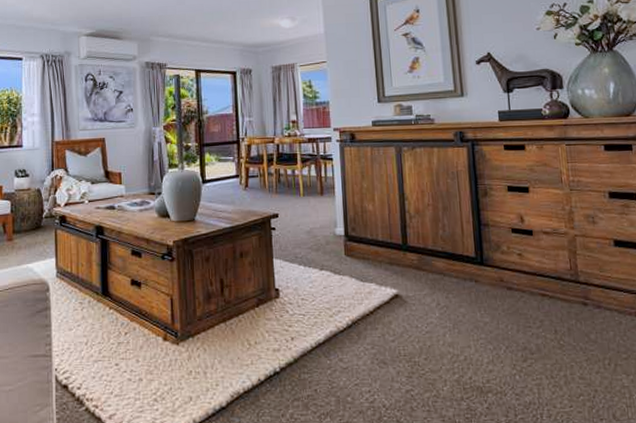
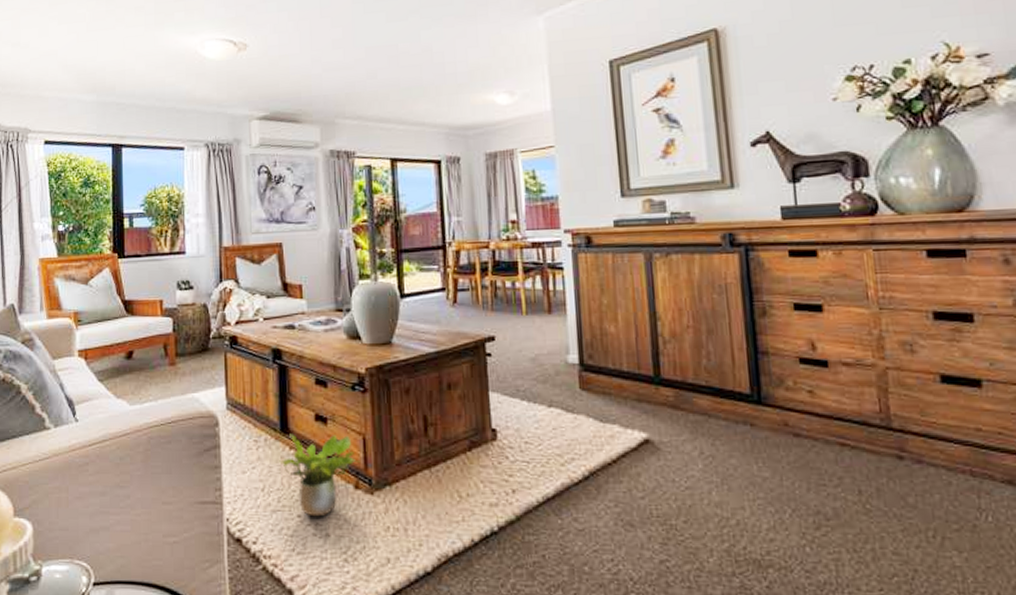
potted plant: none [100,296,168,365] -> present [279,434,360,517]

